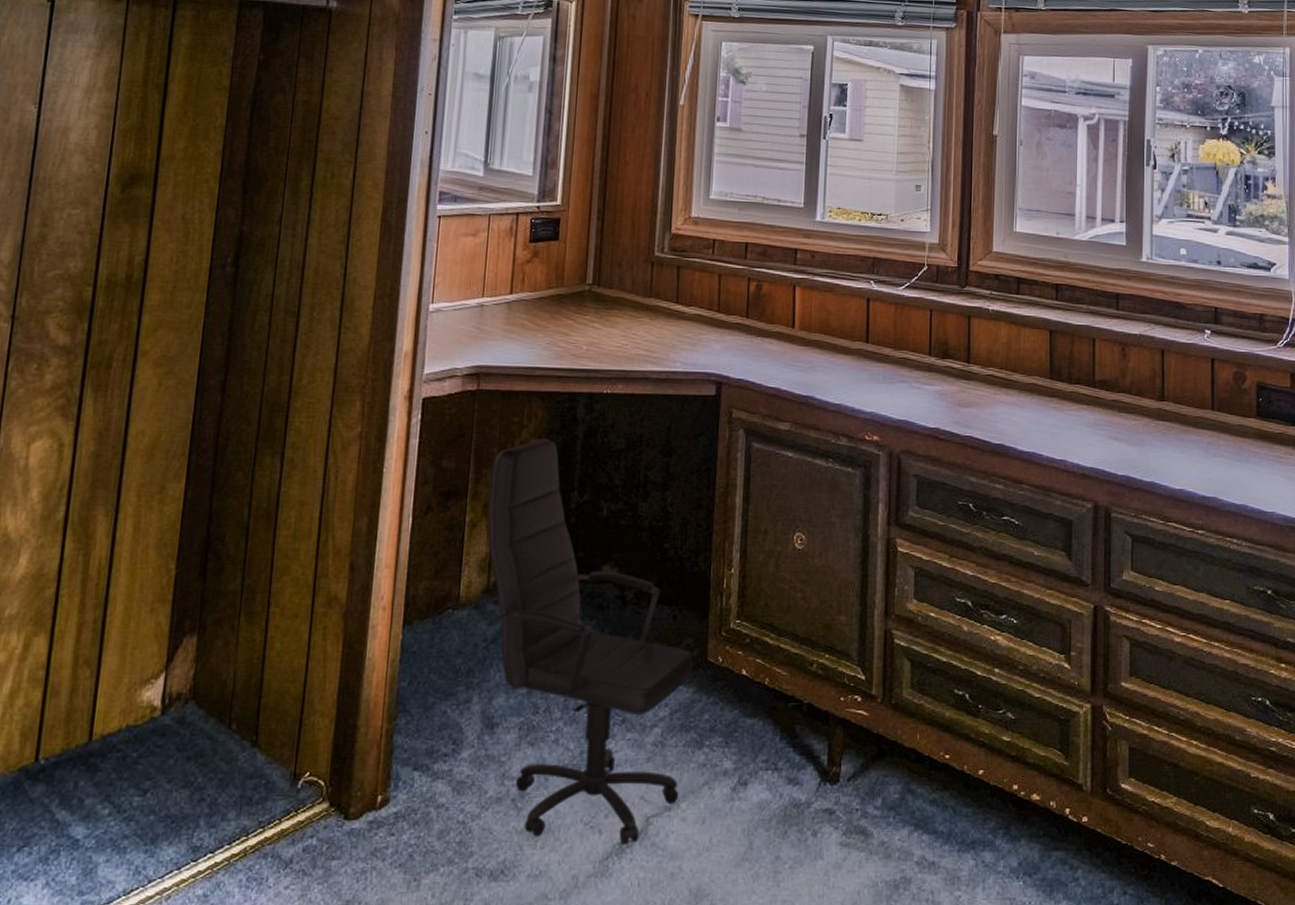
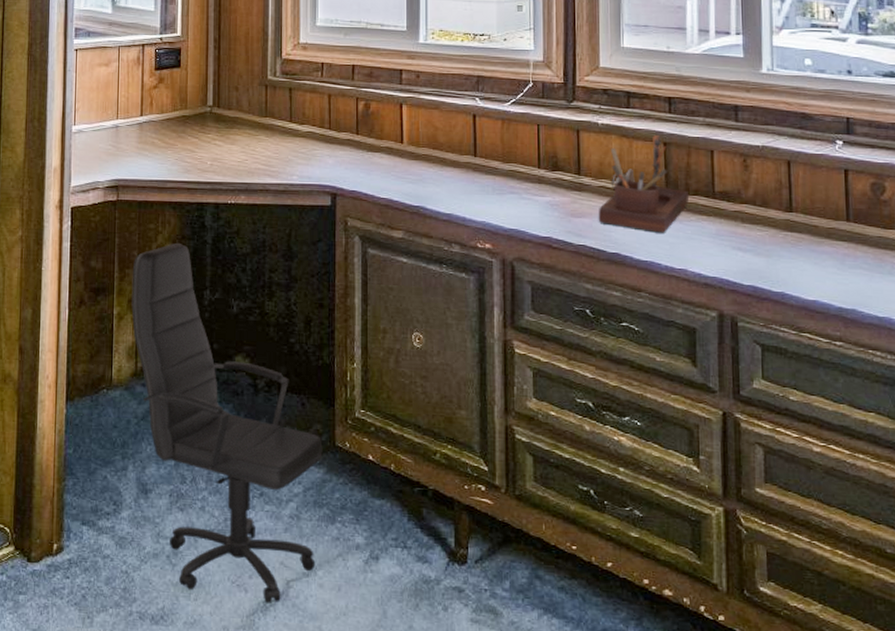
desk organizer: none [984,321,1072,423] -> present [598,134,690,233]

